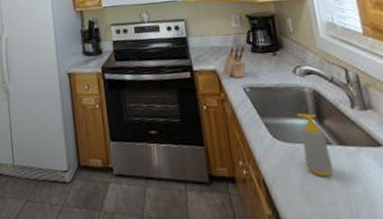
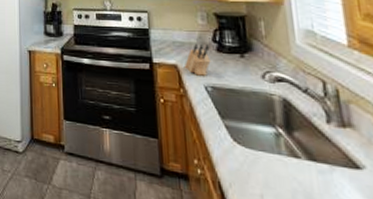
soap bottle: present [297,113,333,176] -> none [262,121,299,190]

